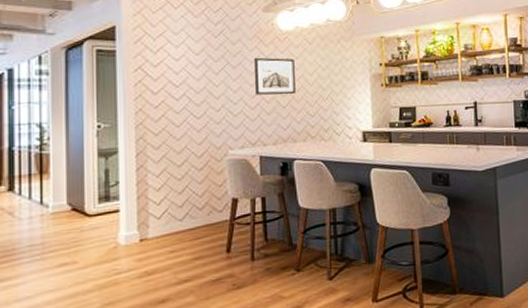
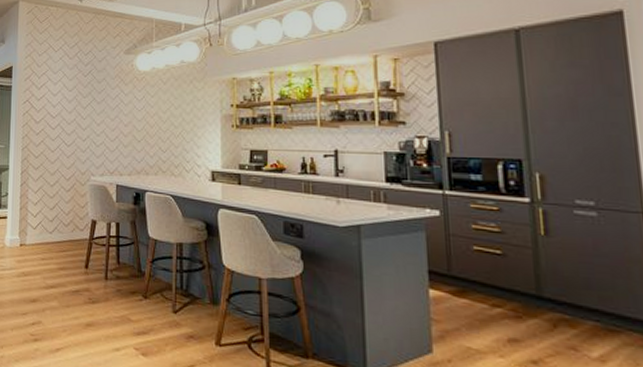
wall art: present [255,57,296,95] -> none [116,95,150,130]

